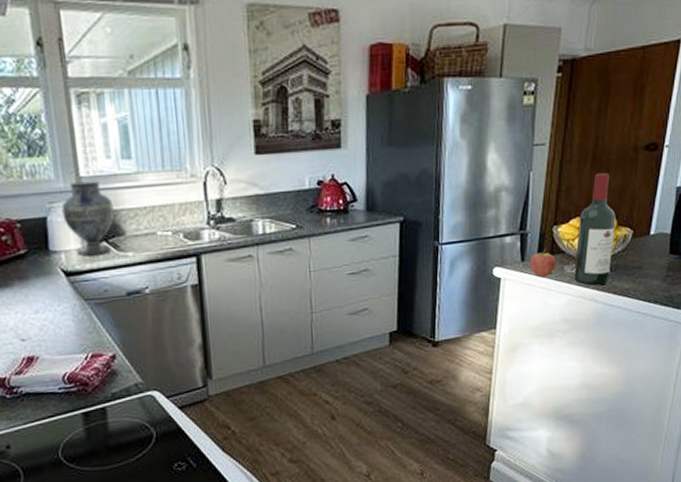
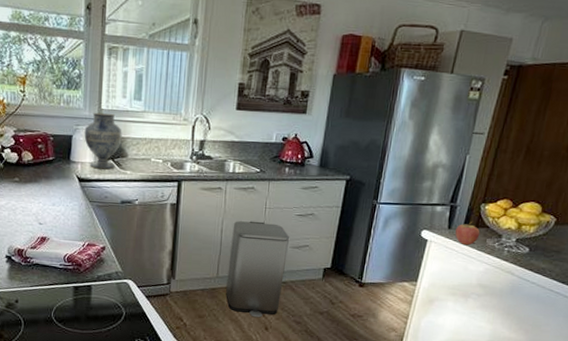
pedal bin: none [274,289,344,407] -> present [226,221,289,318]
wine bottle: present [574,172,616,287] -> none [494,164,542,262]

